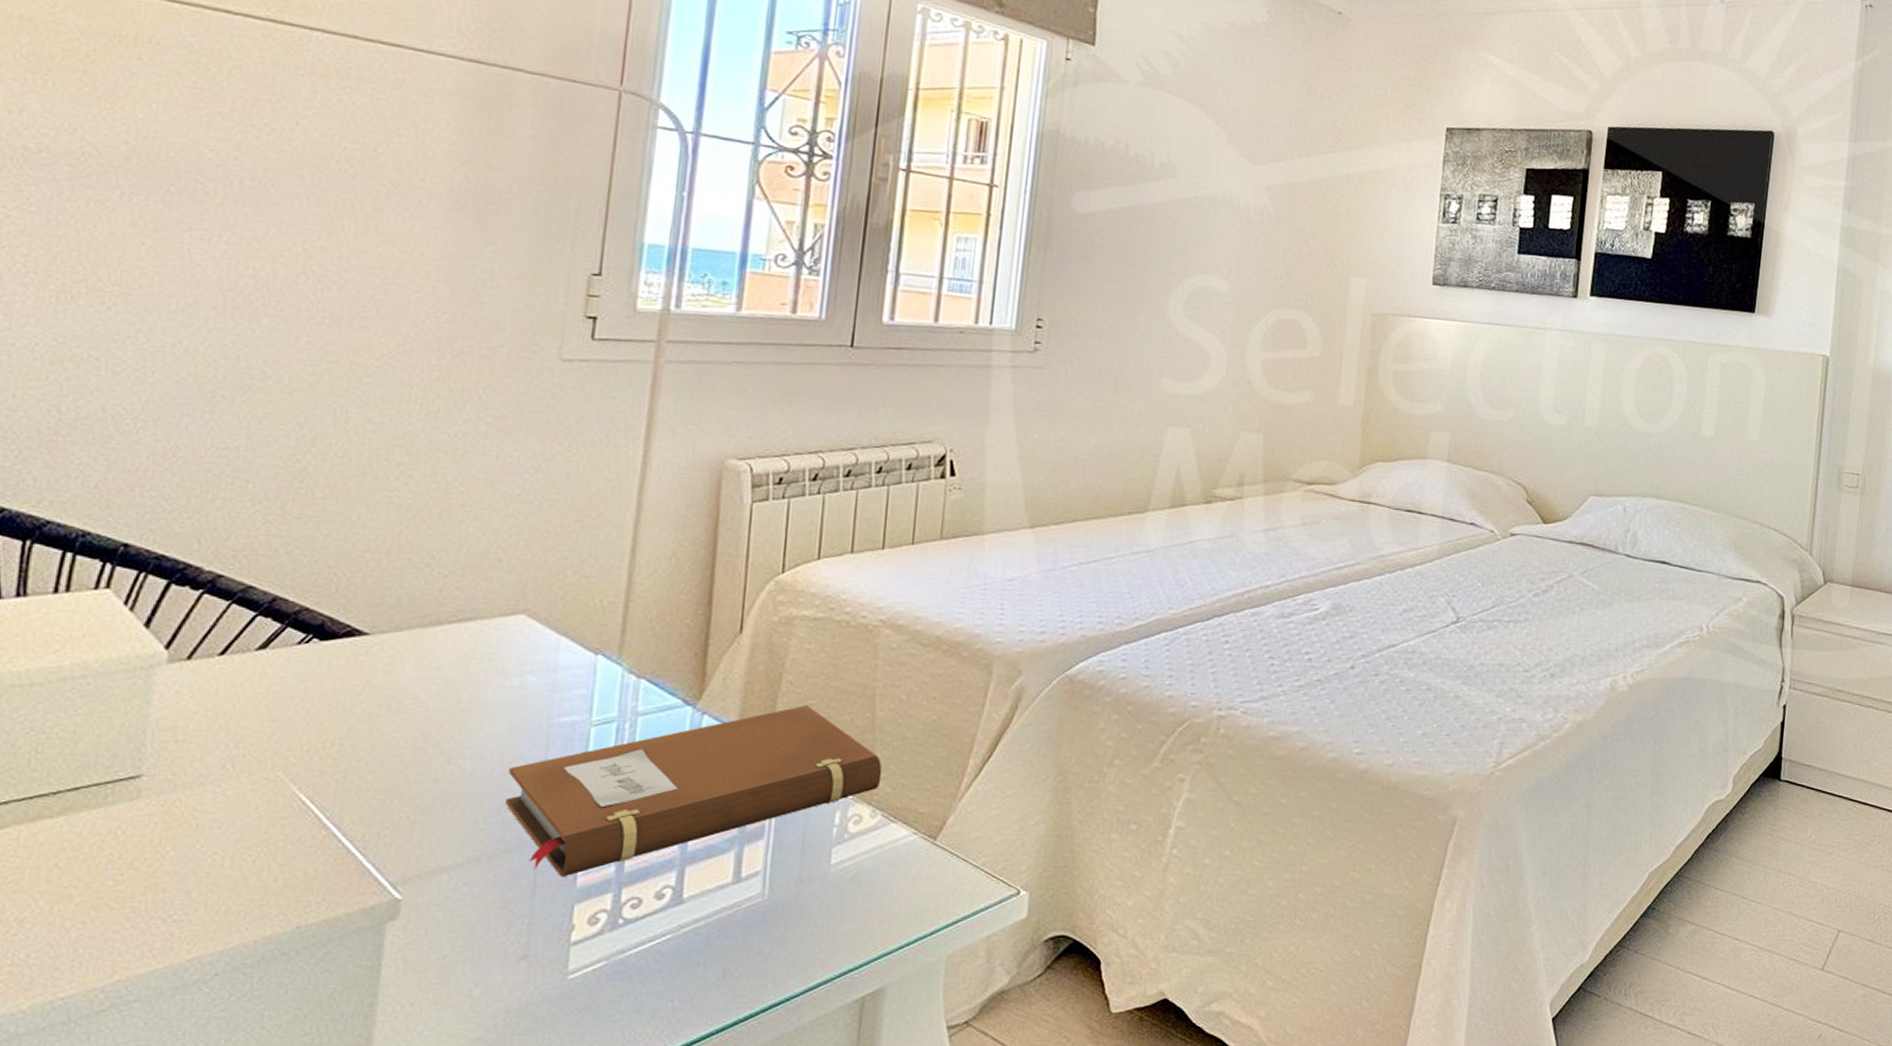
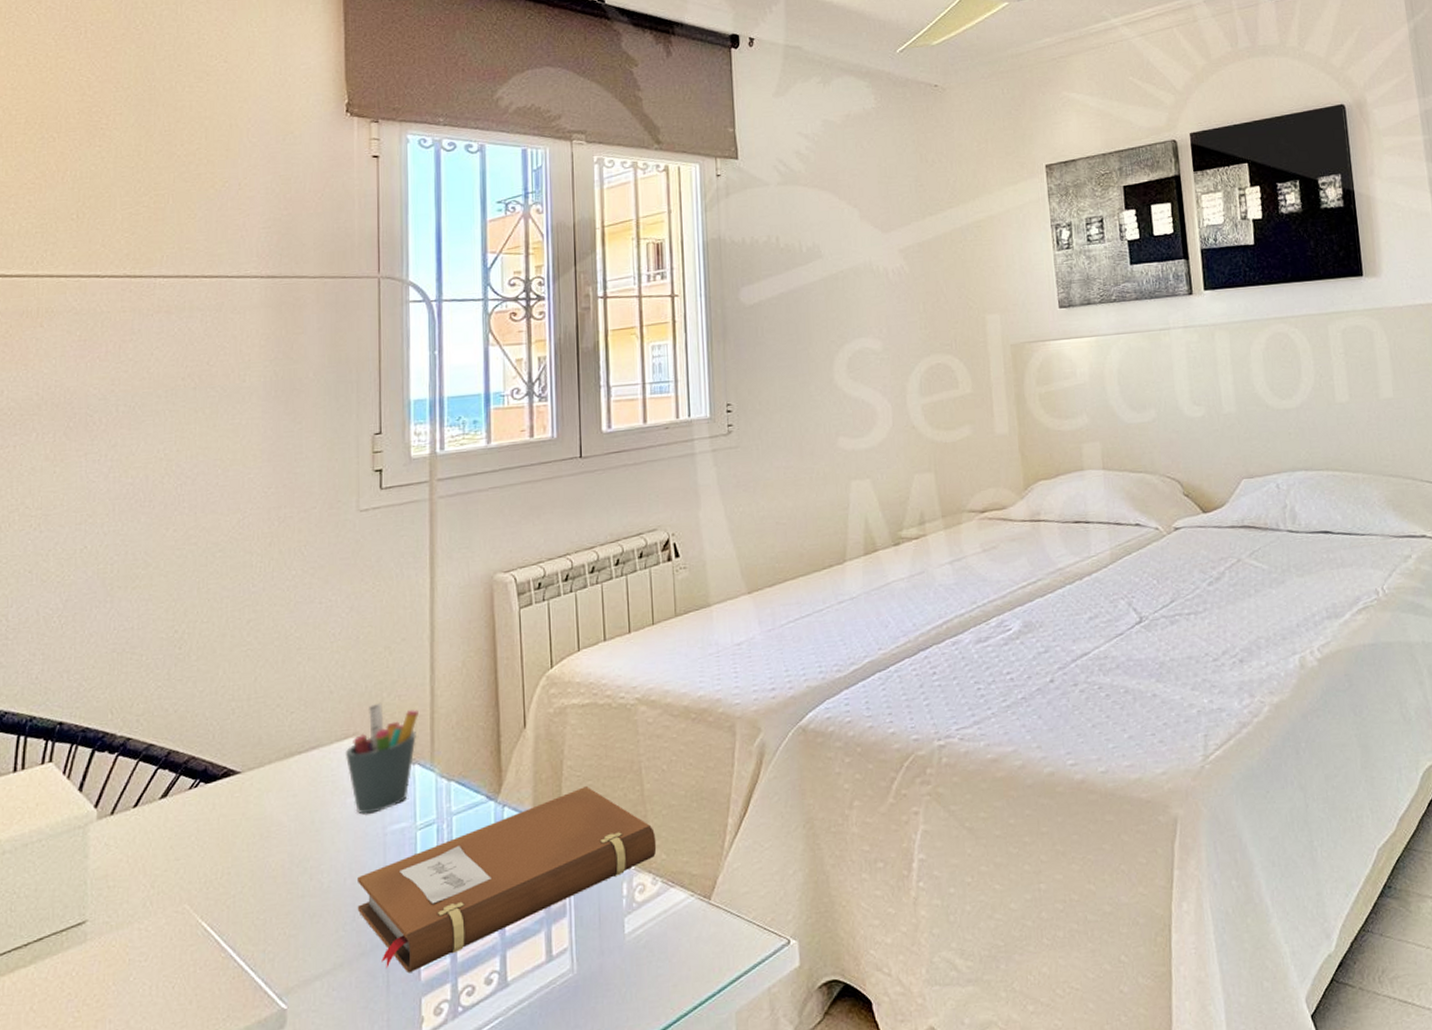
pen holder: none [509,580,611,701] -> present [345,702,420,814]

